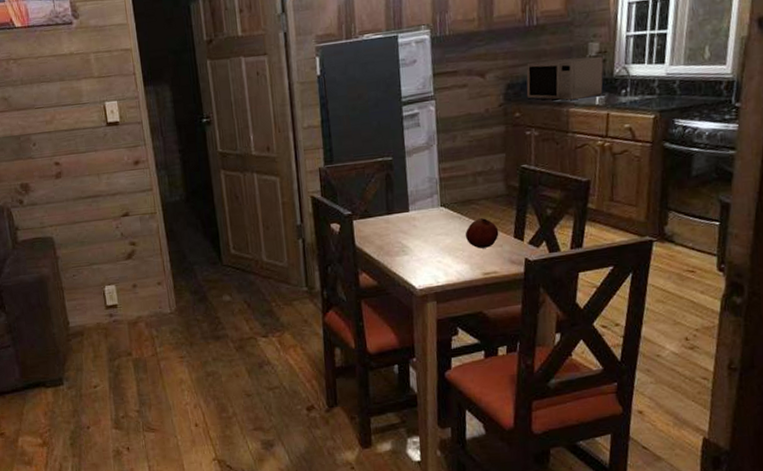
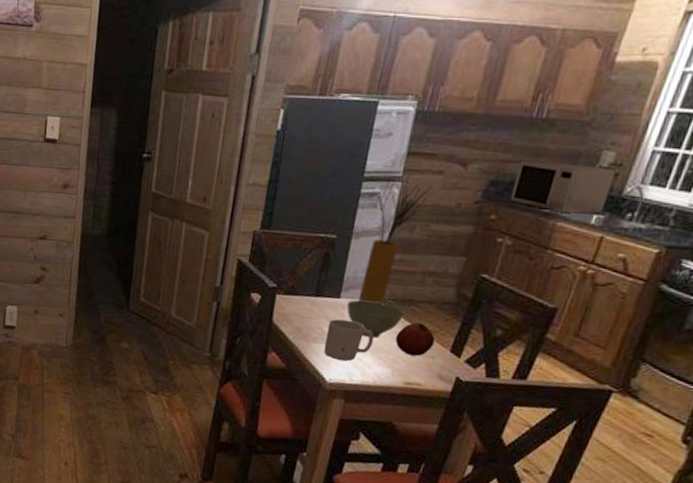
mug: none [405,229,448,267] -> present [323,319,374,361]
bowl: none [416,207,468,241] -> present [346,300,405,338]
vase: none [417,92,462,211] -> present [358,174,433,305]

